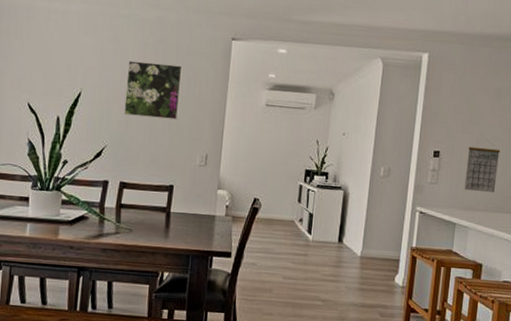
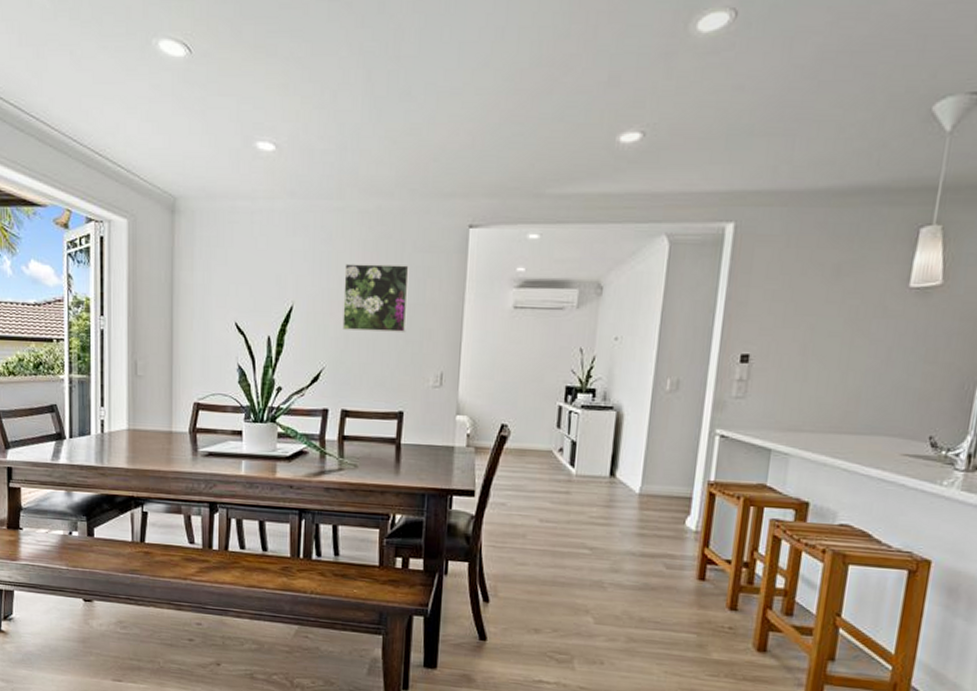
calendar: present [464,146,501,193] -> none [784,346,840,408]

